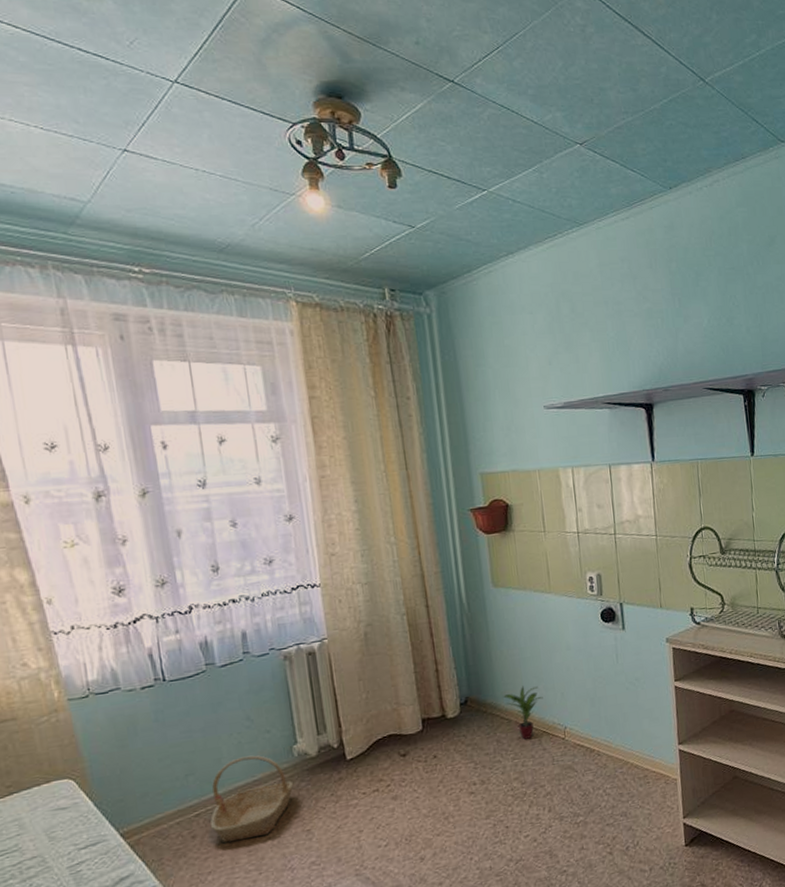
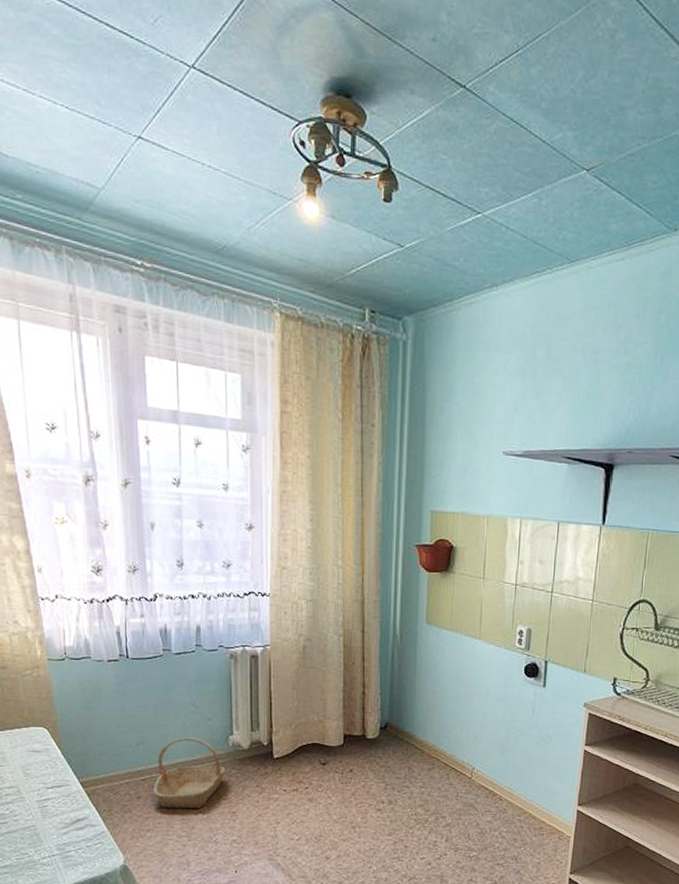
potted plant: present [503,686,543,740] -> none [420,722,457,772]

